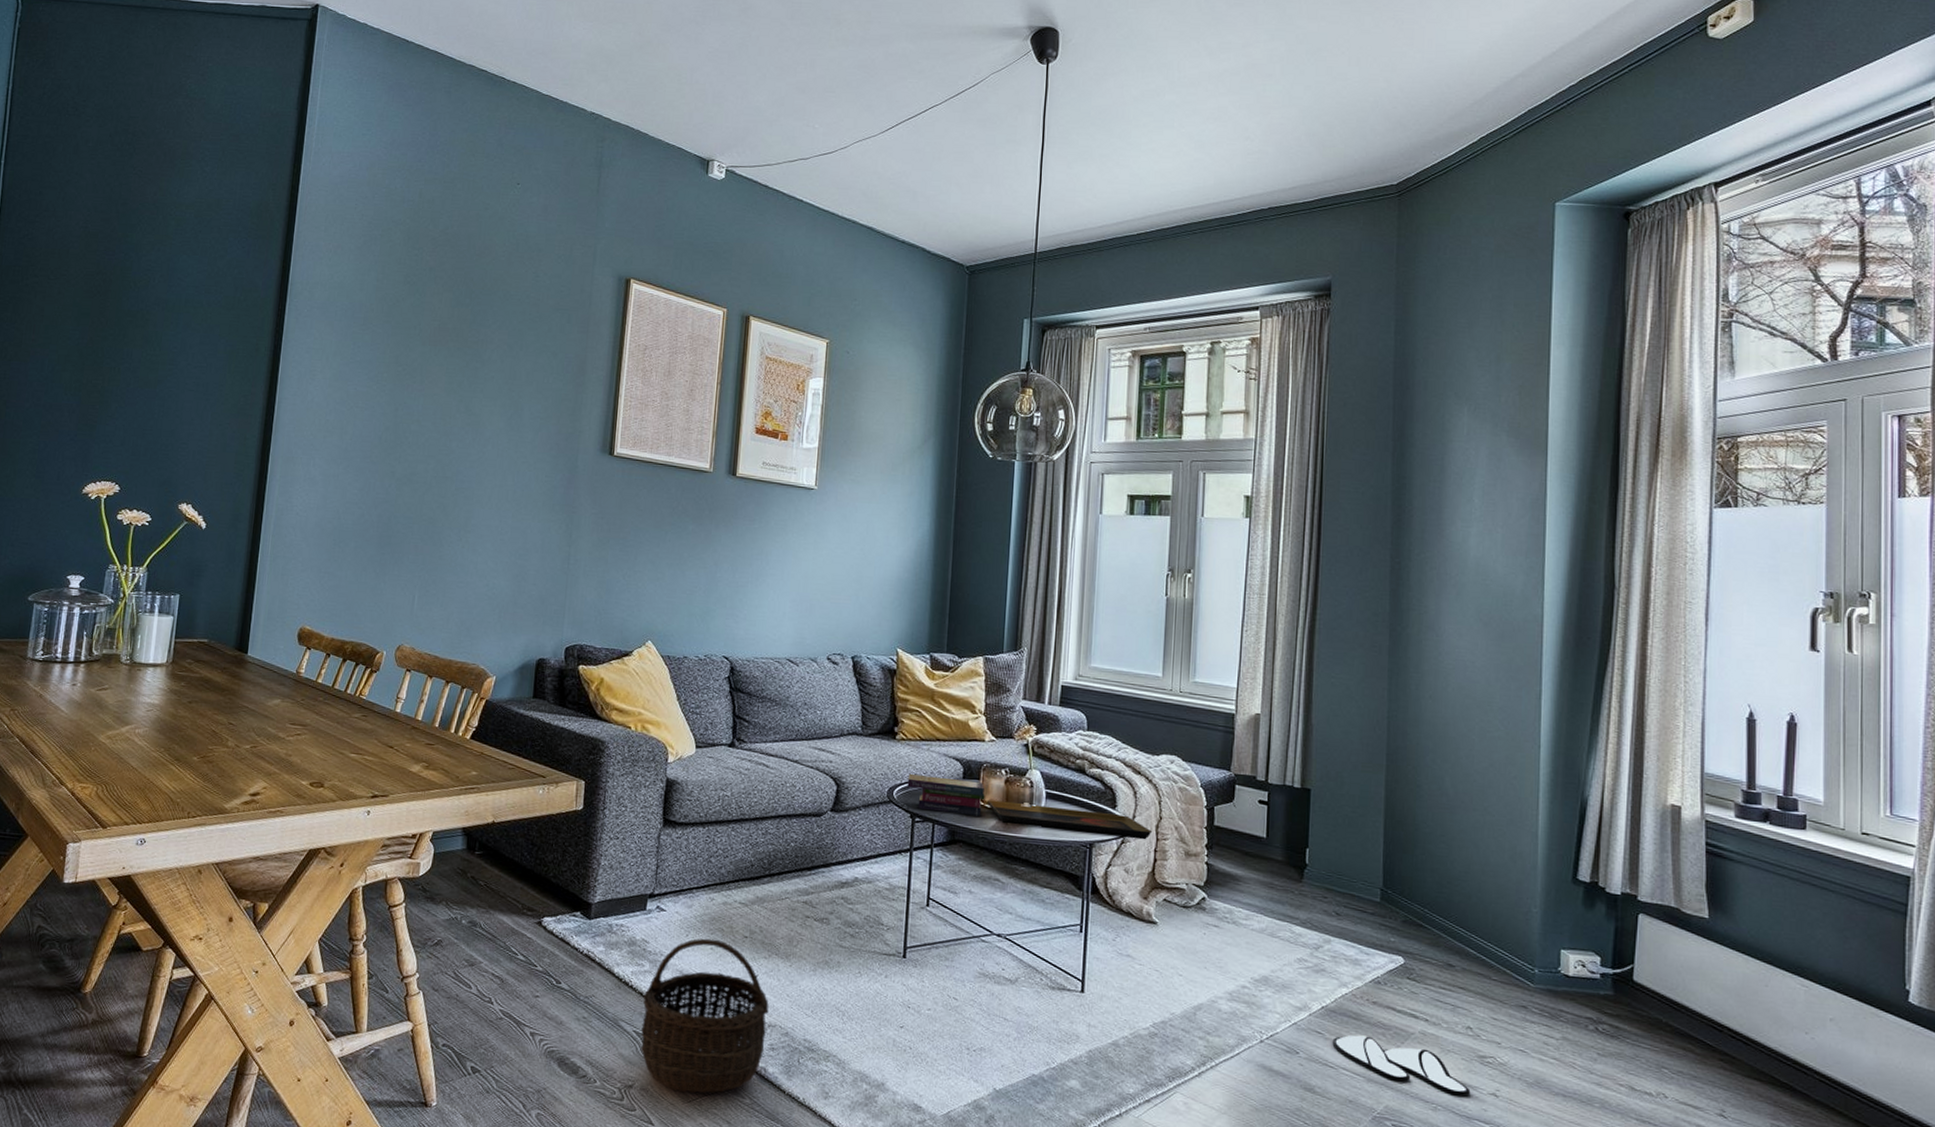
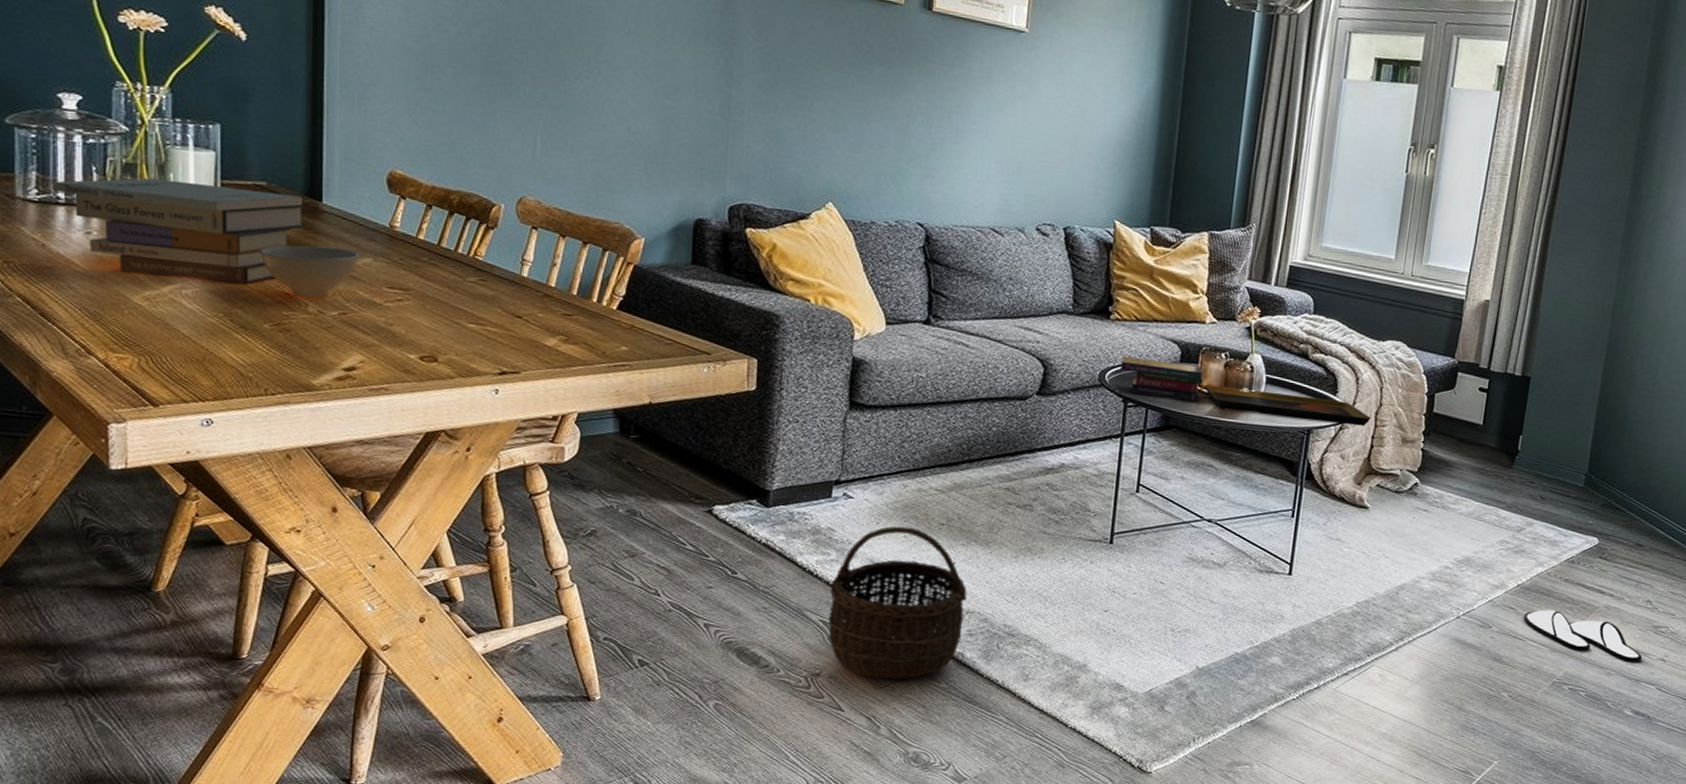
books: none [53,639,234,724] -> present [52,177,305,284]
bowl: none [196,690,272,734] -> present [259,245,360,298]

